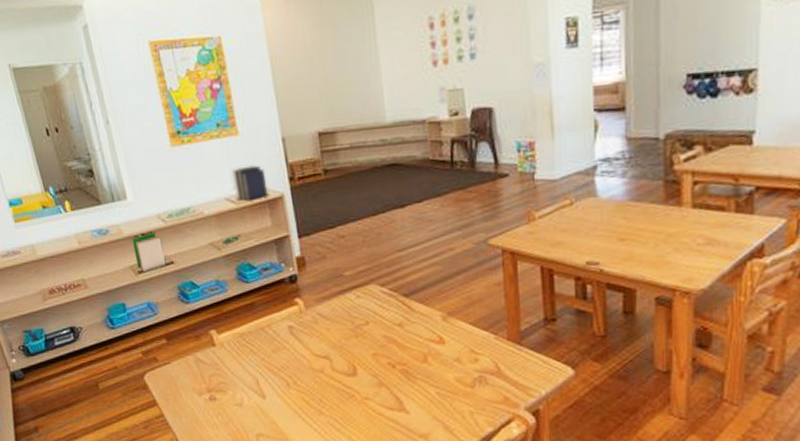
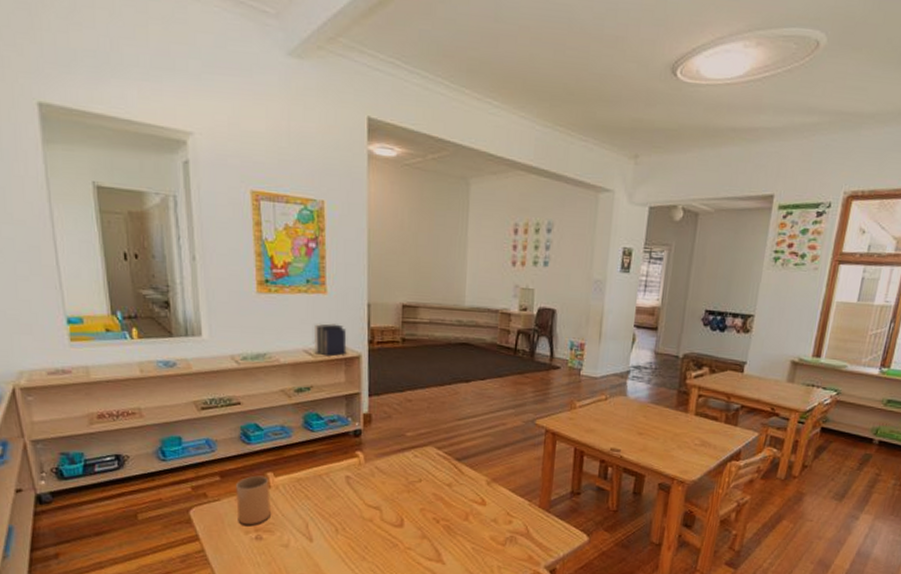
books: present [132,232,167,273] -> none [200,371,233,410]
cup: none [181,334,220,388] -> present [235,475,271,527]

